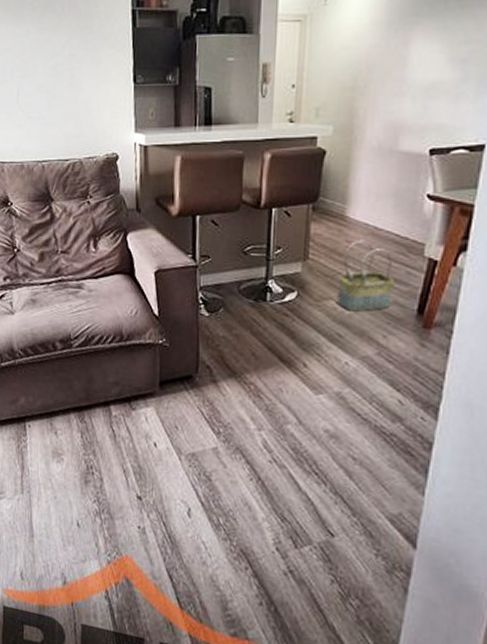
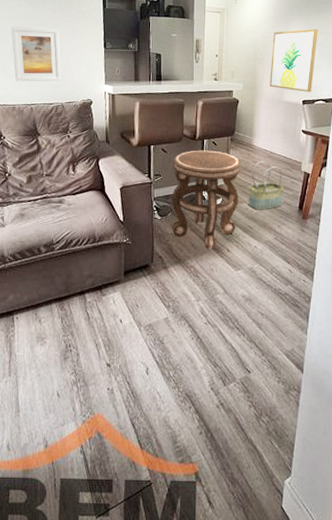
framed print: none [17,60,80,132] -> present [11,27,62,82]
side table: none [224,222,328,362] -> present [171,150,242,249]
wall art: none [376,35,461,136] -> present [270,28,318,92]

